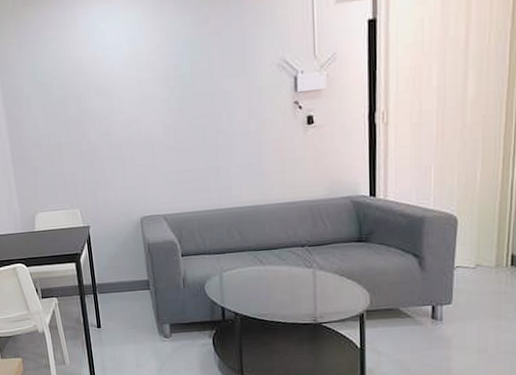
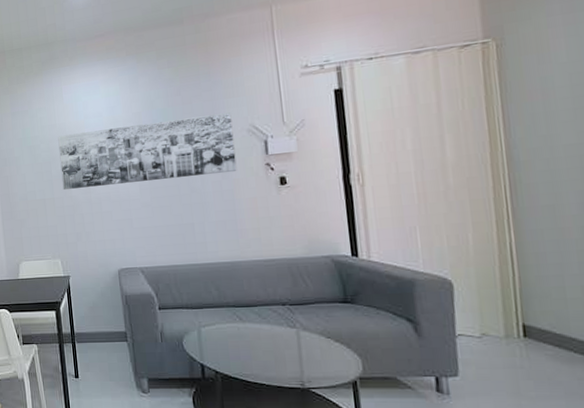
wall art: none [73,44,265,134] -> present [58,112,237,191]

